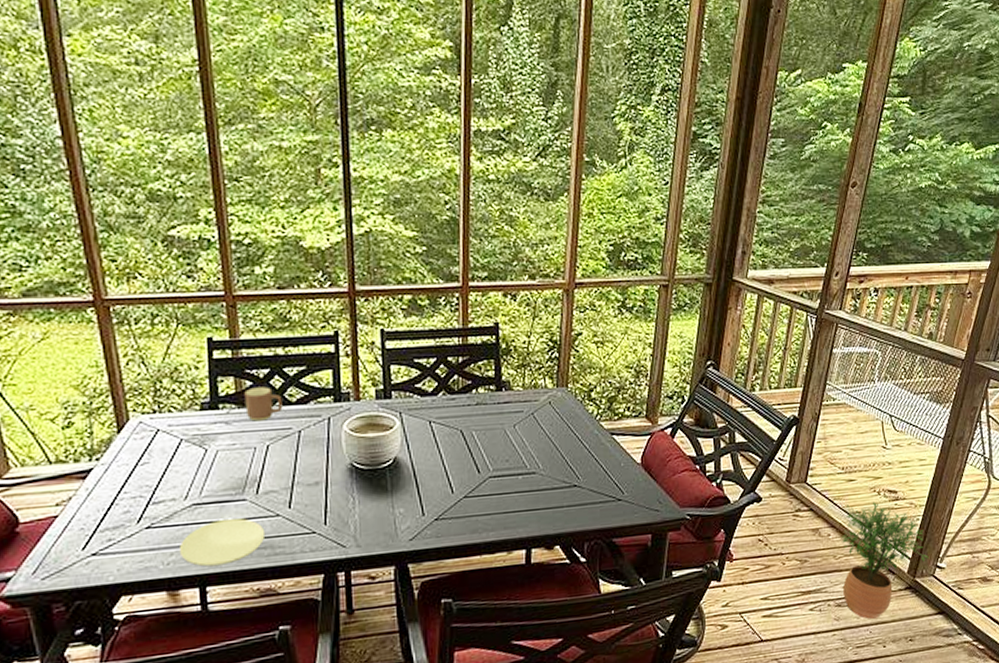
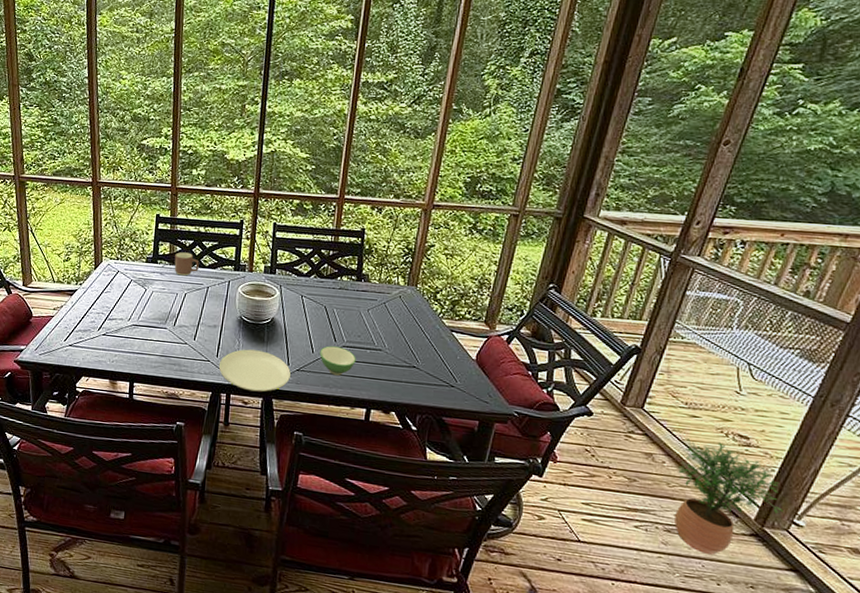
plate: present [178,518,266,567] -> none [120,339,176,370]
plate: none [329,503,428,561] -> present [218,349,291,393]
bowl: none [461,478,507,516] -> present [319,346,356,376]

